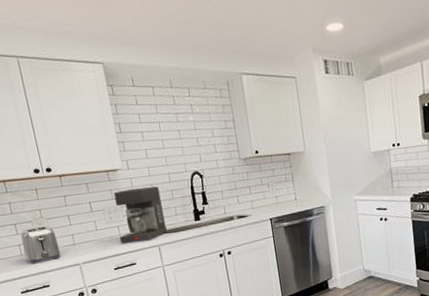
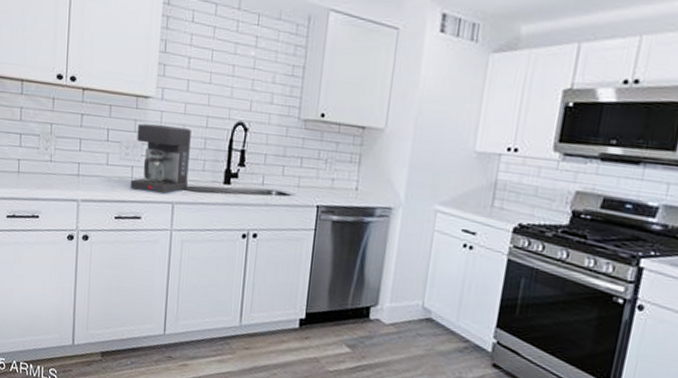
toaster: present [20,226,61,264] -> none [21,142,62,188]

